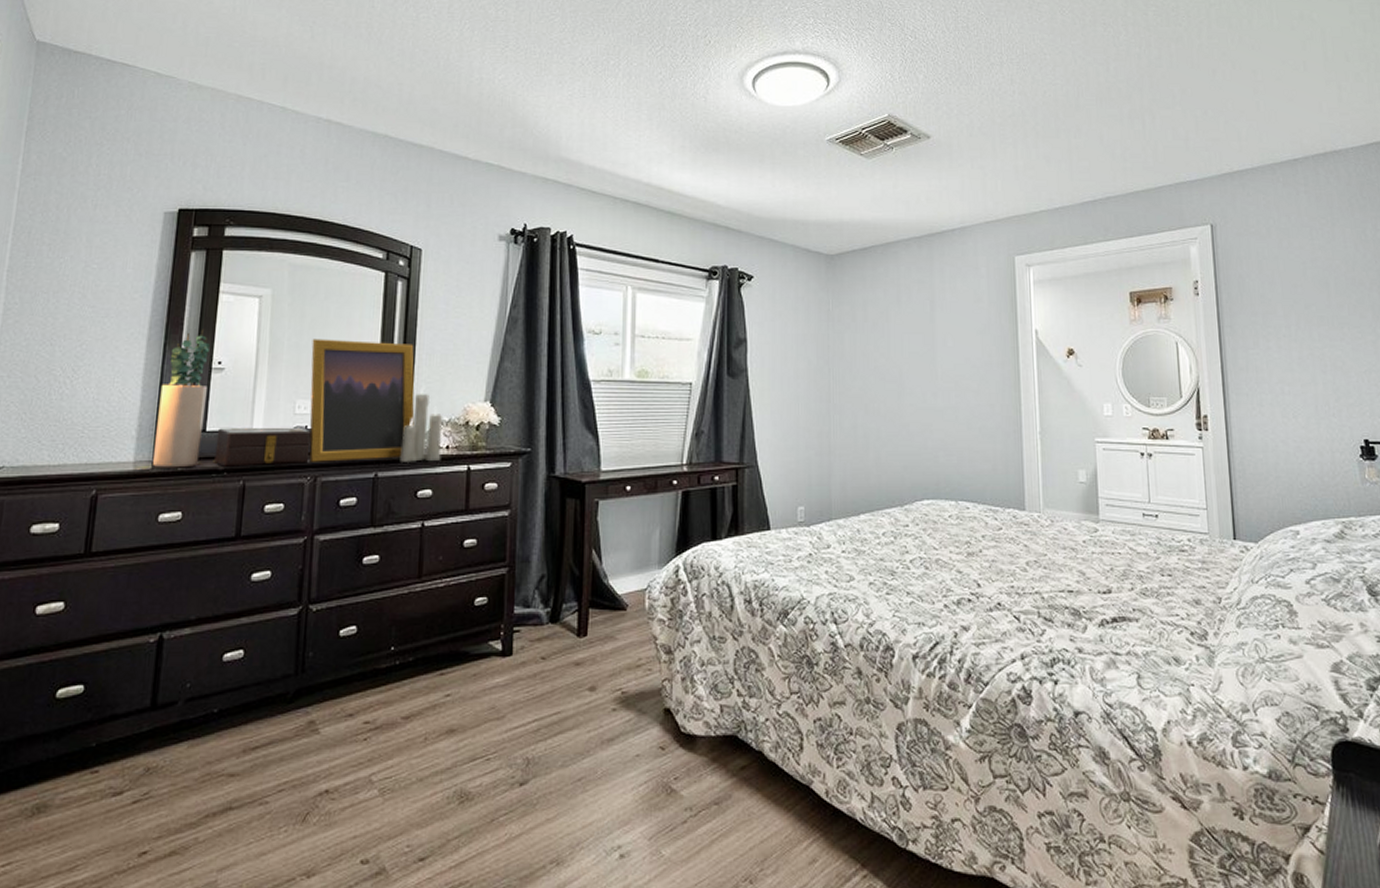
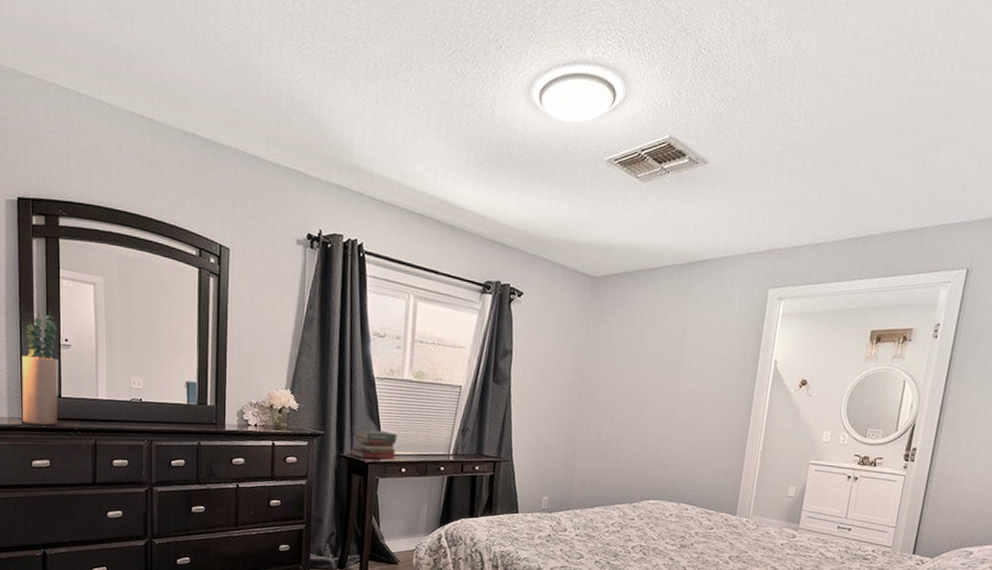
jewelry box: present [214,427,311,468] -> none [70,395,145,431]
picture frame: present [309,339,415,464] -> none [140,324,228,432]
candle: present [400,387,442,462] -> none [218,373,251,436]
books: none [563,443,619,477] -> present [350,429,397,460]

